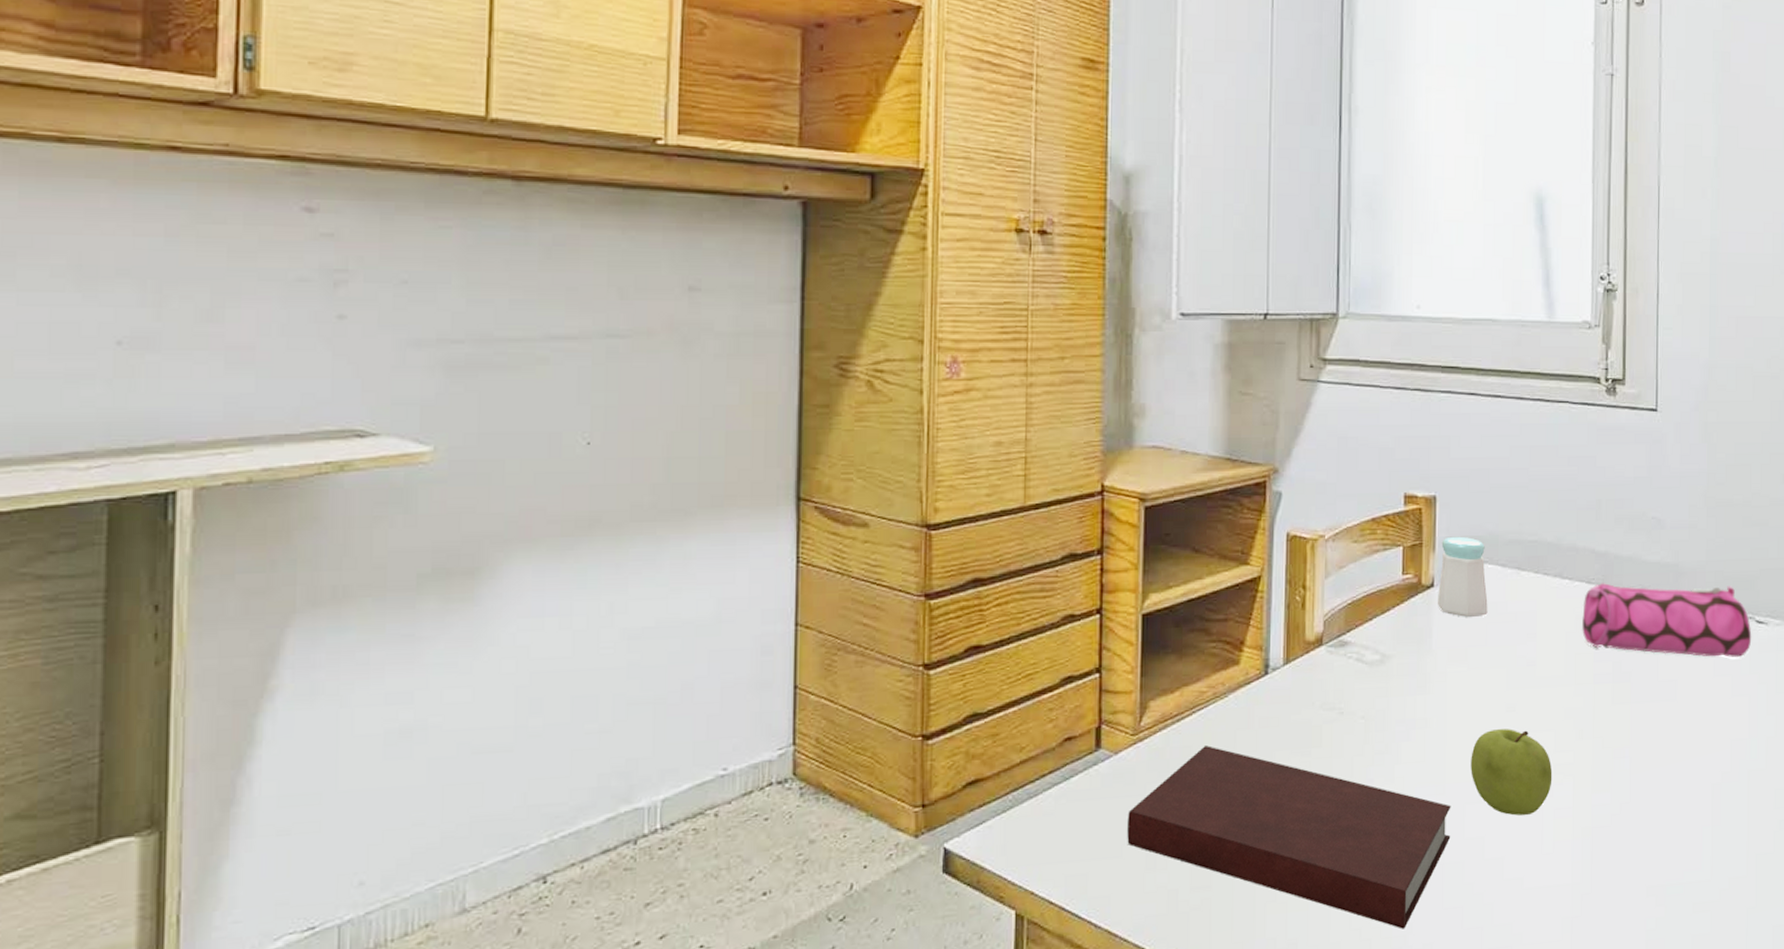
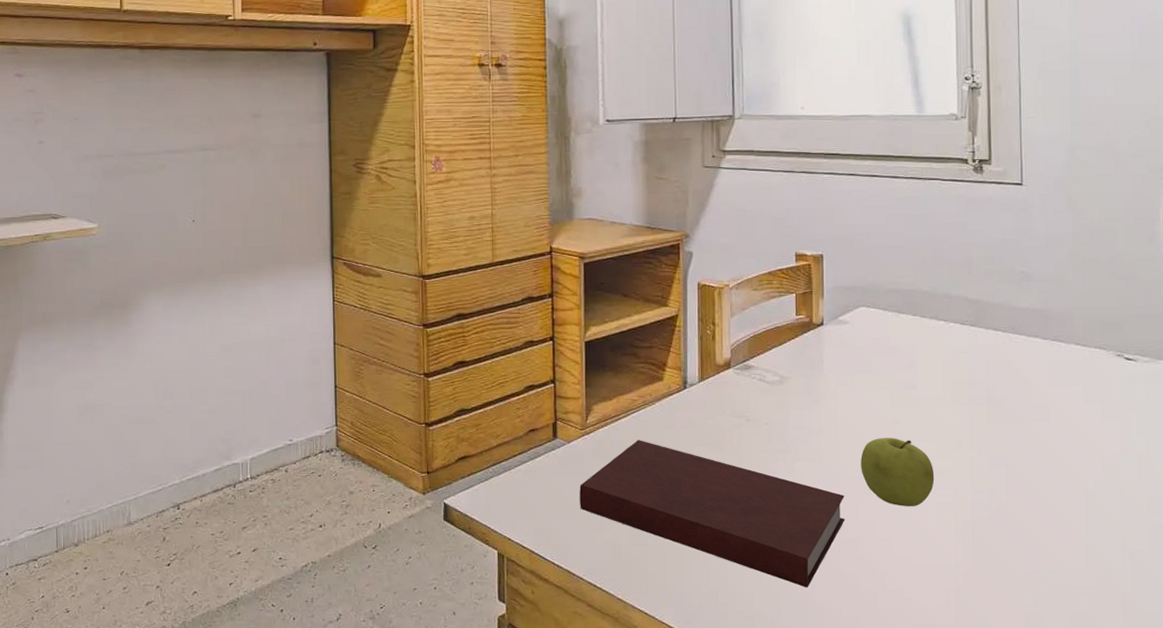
salt shaker: present [1438,536,1488,617] -> none [827,286,872,349]
pencil case: present [1582,583,1752,658] -> none [958,324,1121,388]

